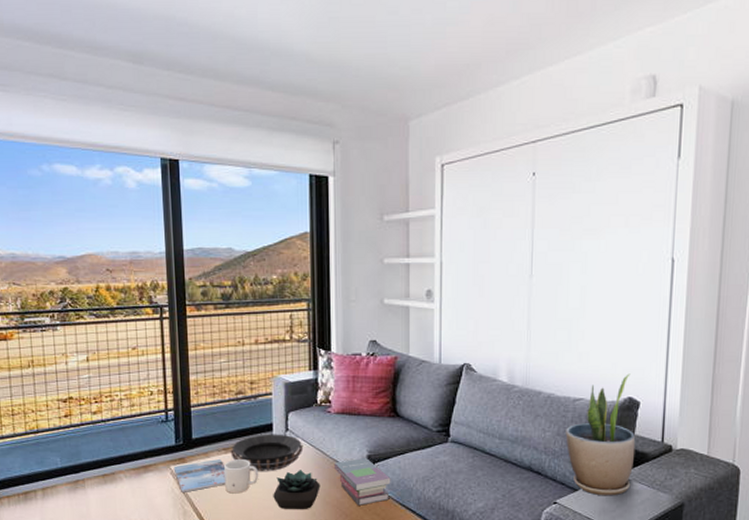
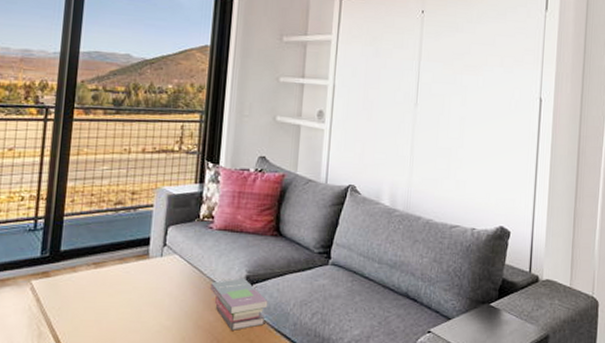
magazine: present [173,459,225,492] -> none [34,275,92,311]
mug: present [223,459,259,494] -> none [88,275,129,314]
decorative bowl: present [230,434,304,472] -> none [100,248,181,291]
succulent plant: present [273,470,320,510] -> none [141,289,194,335]
potted plant: present [565,373,636,496] -> none [441,203,506,326]

